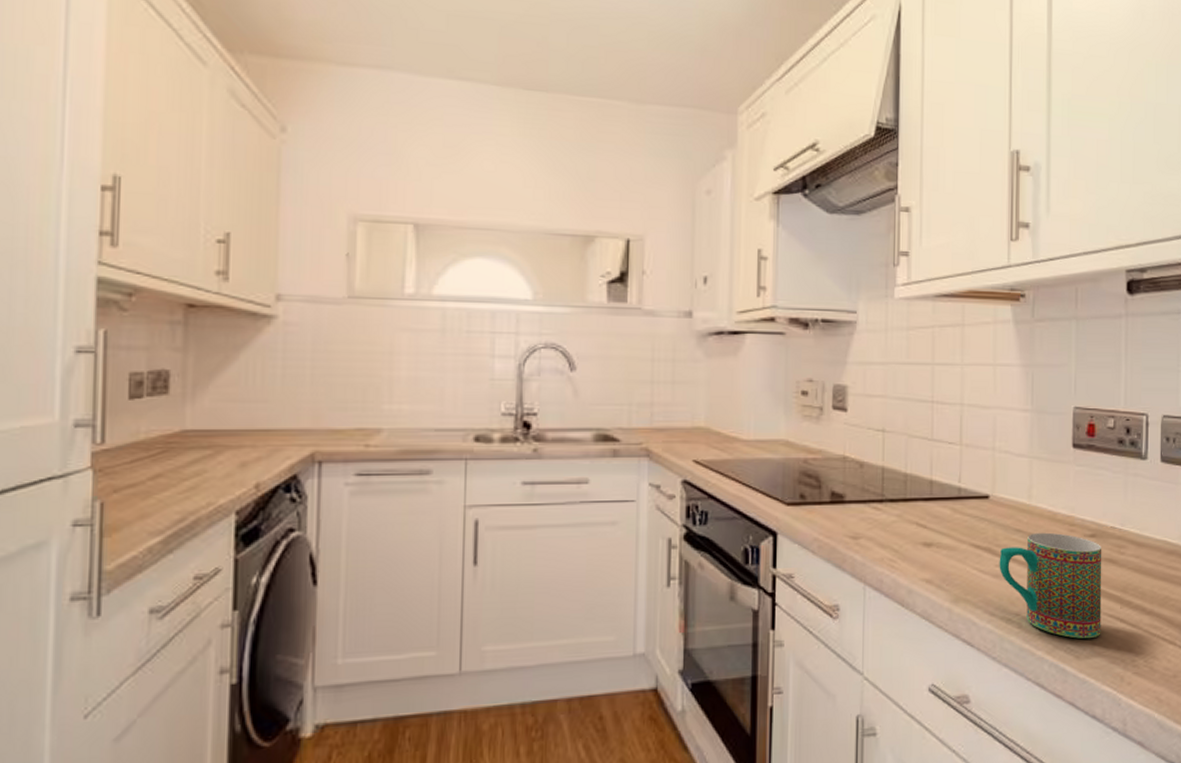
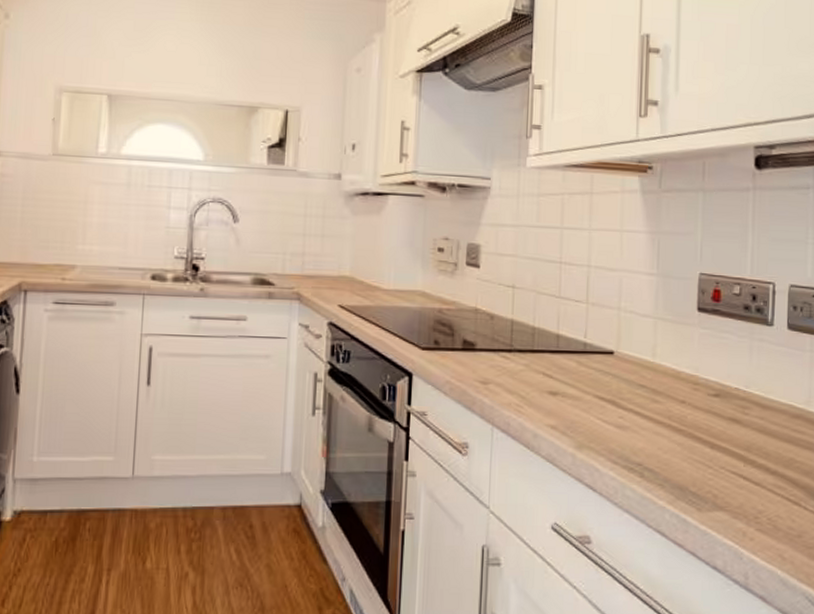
mug: present [999,532,1102,639] -> none [622,389,726,492]

